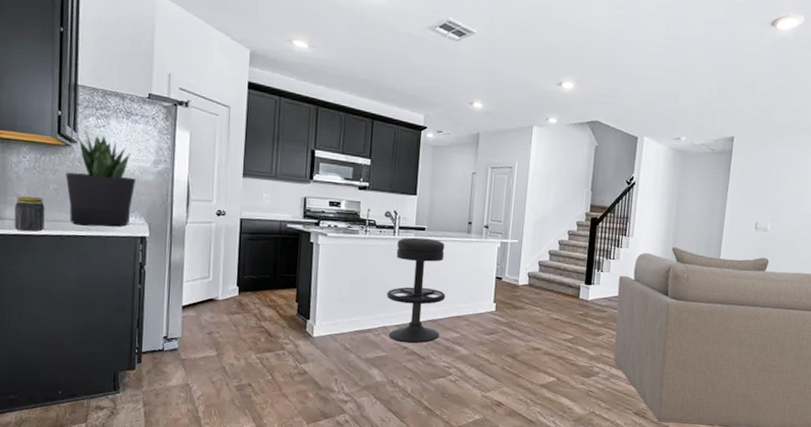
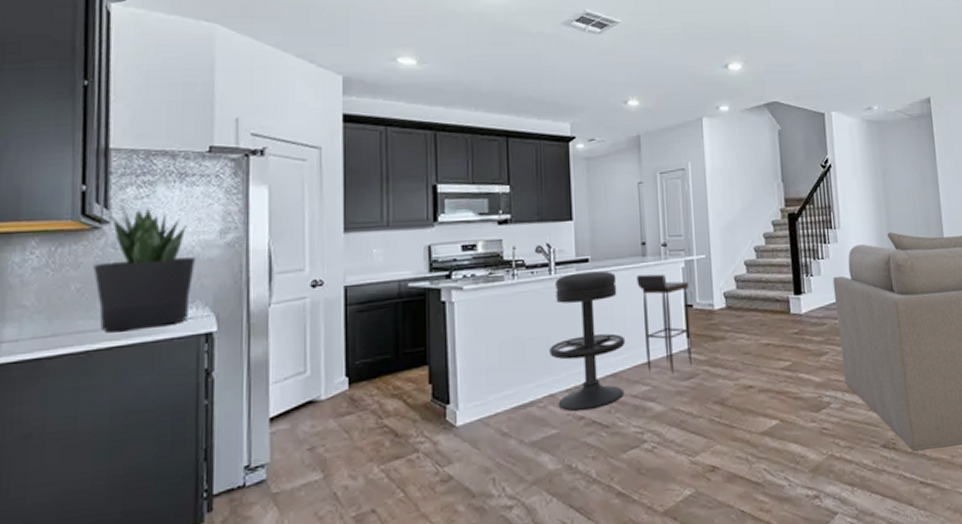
jar: present [14,196,45,232] -> none [16,304,64,356]
bar stool: none [460,248,501,329] -> present [636,273,692,375]

